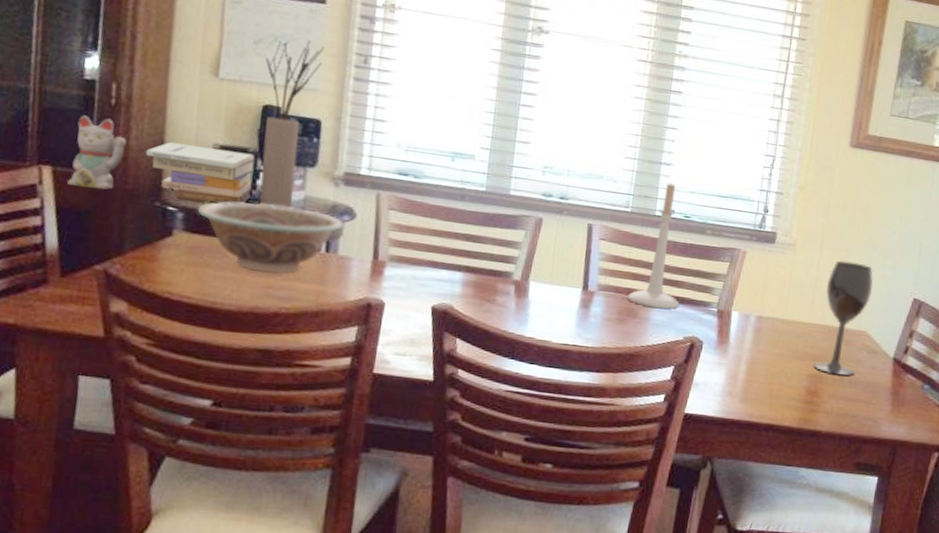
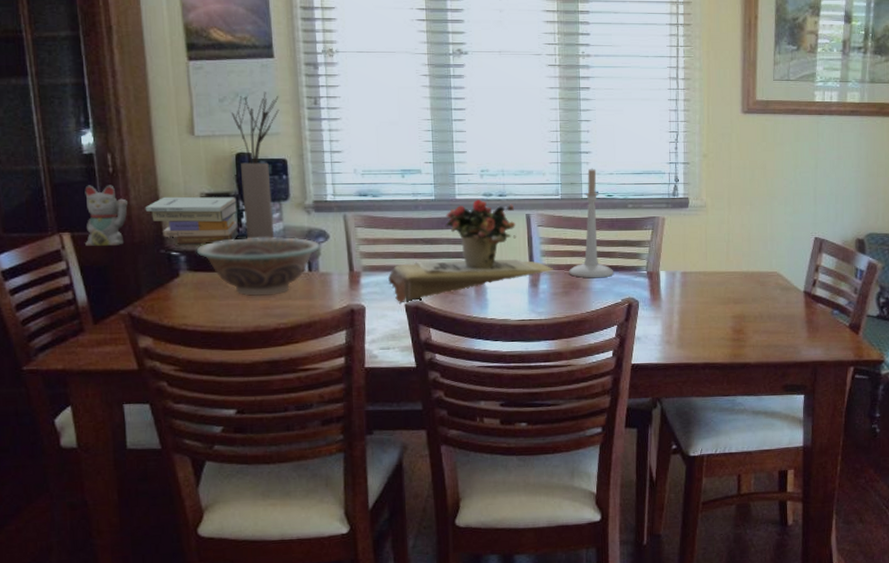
flower arrangement: none [416,198,611,304] -> present [387,199,554,302]
wine glass: present [813,260,874,376] -> none [736,213,778,313]

